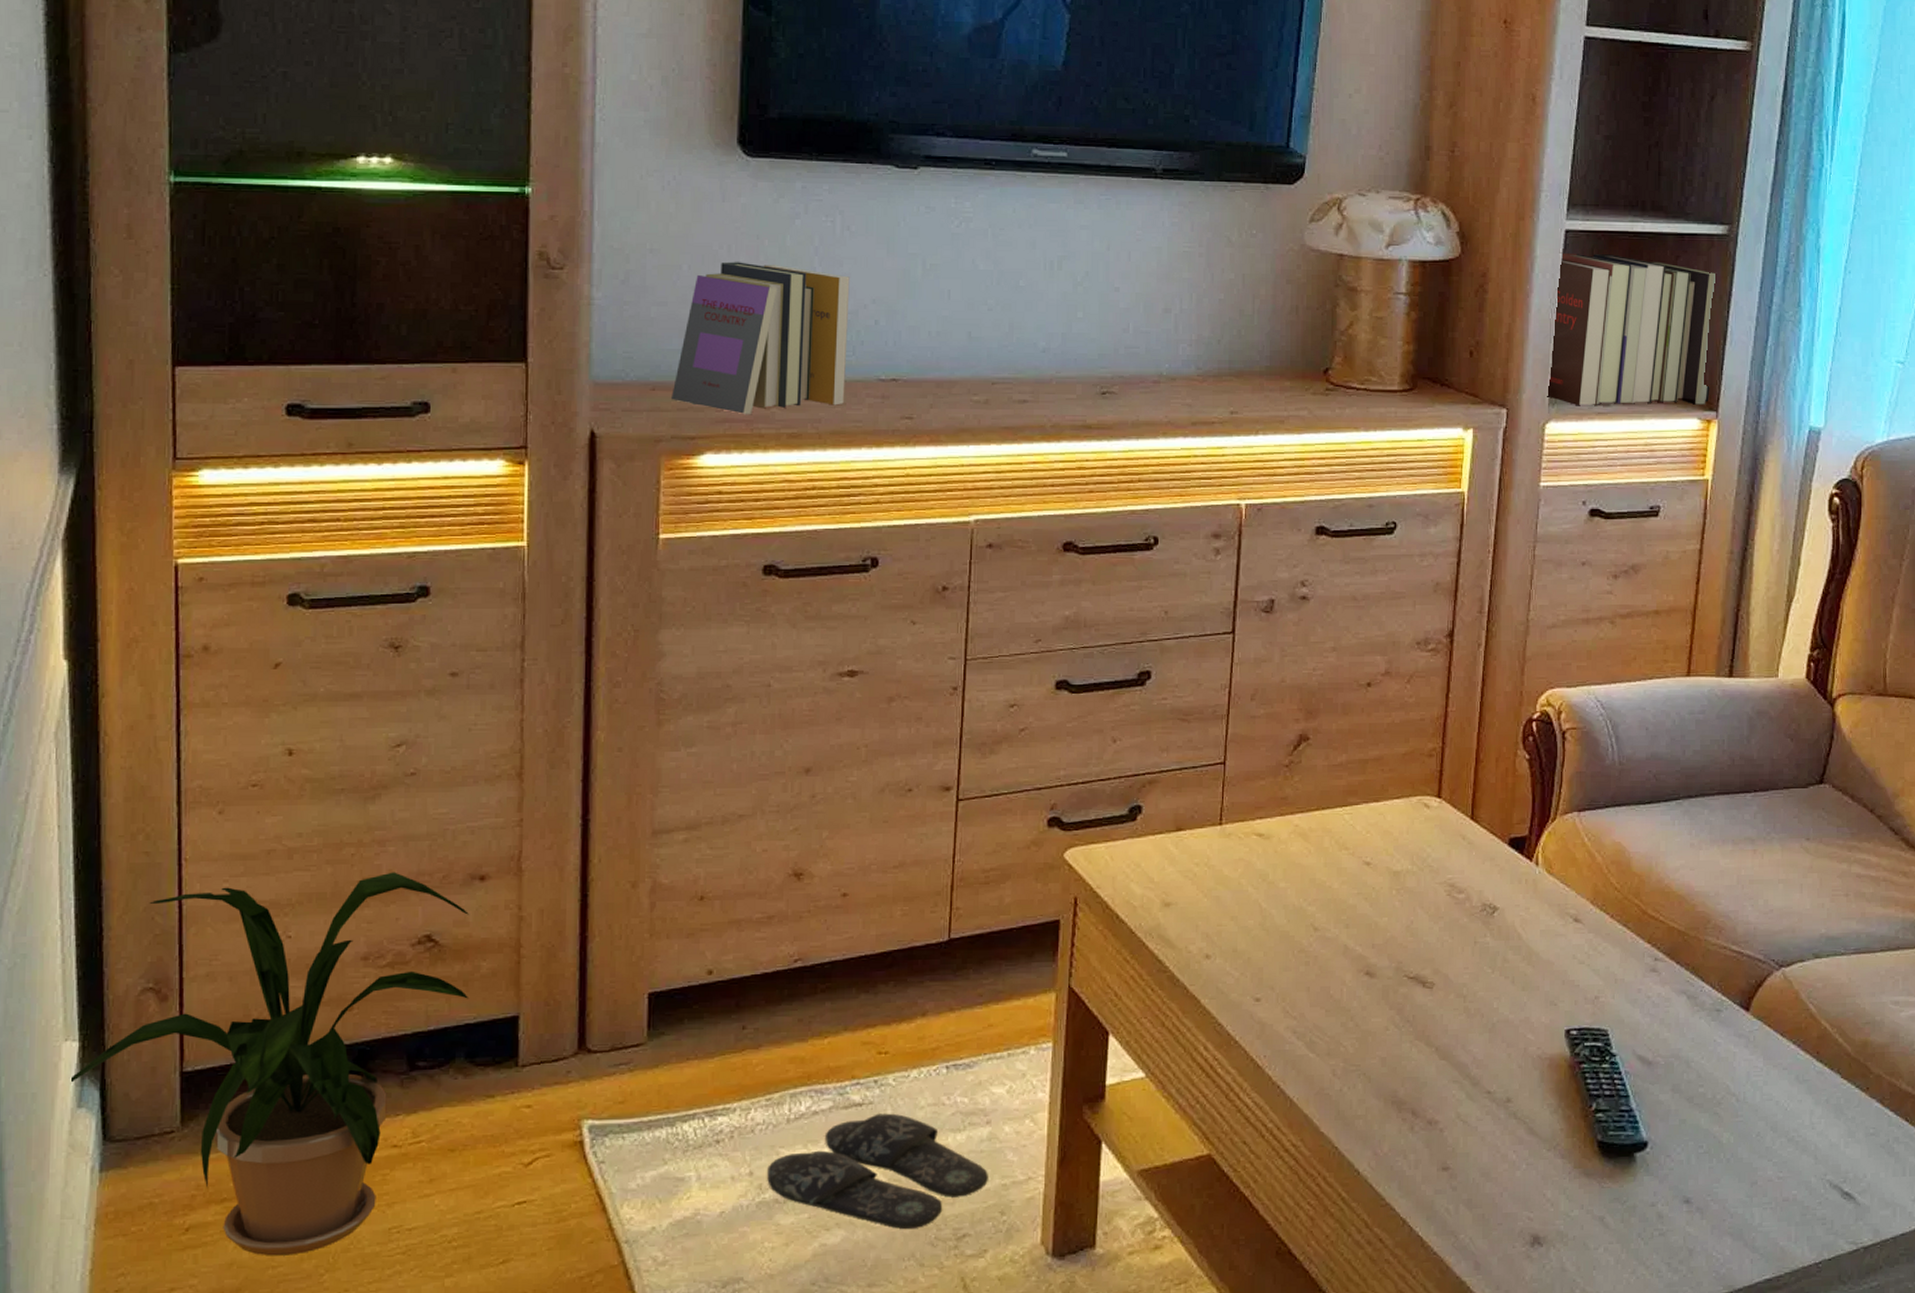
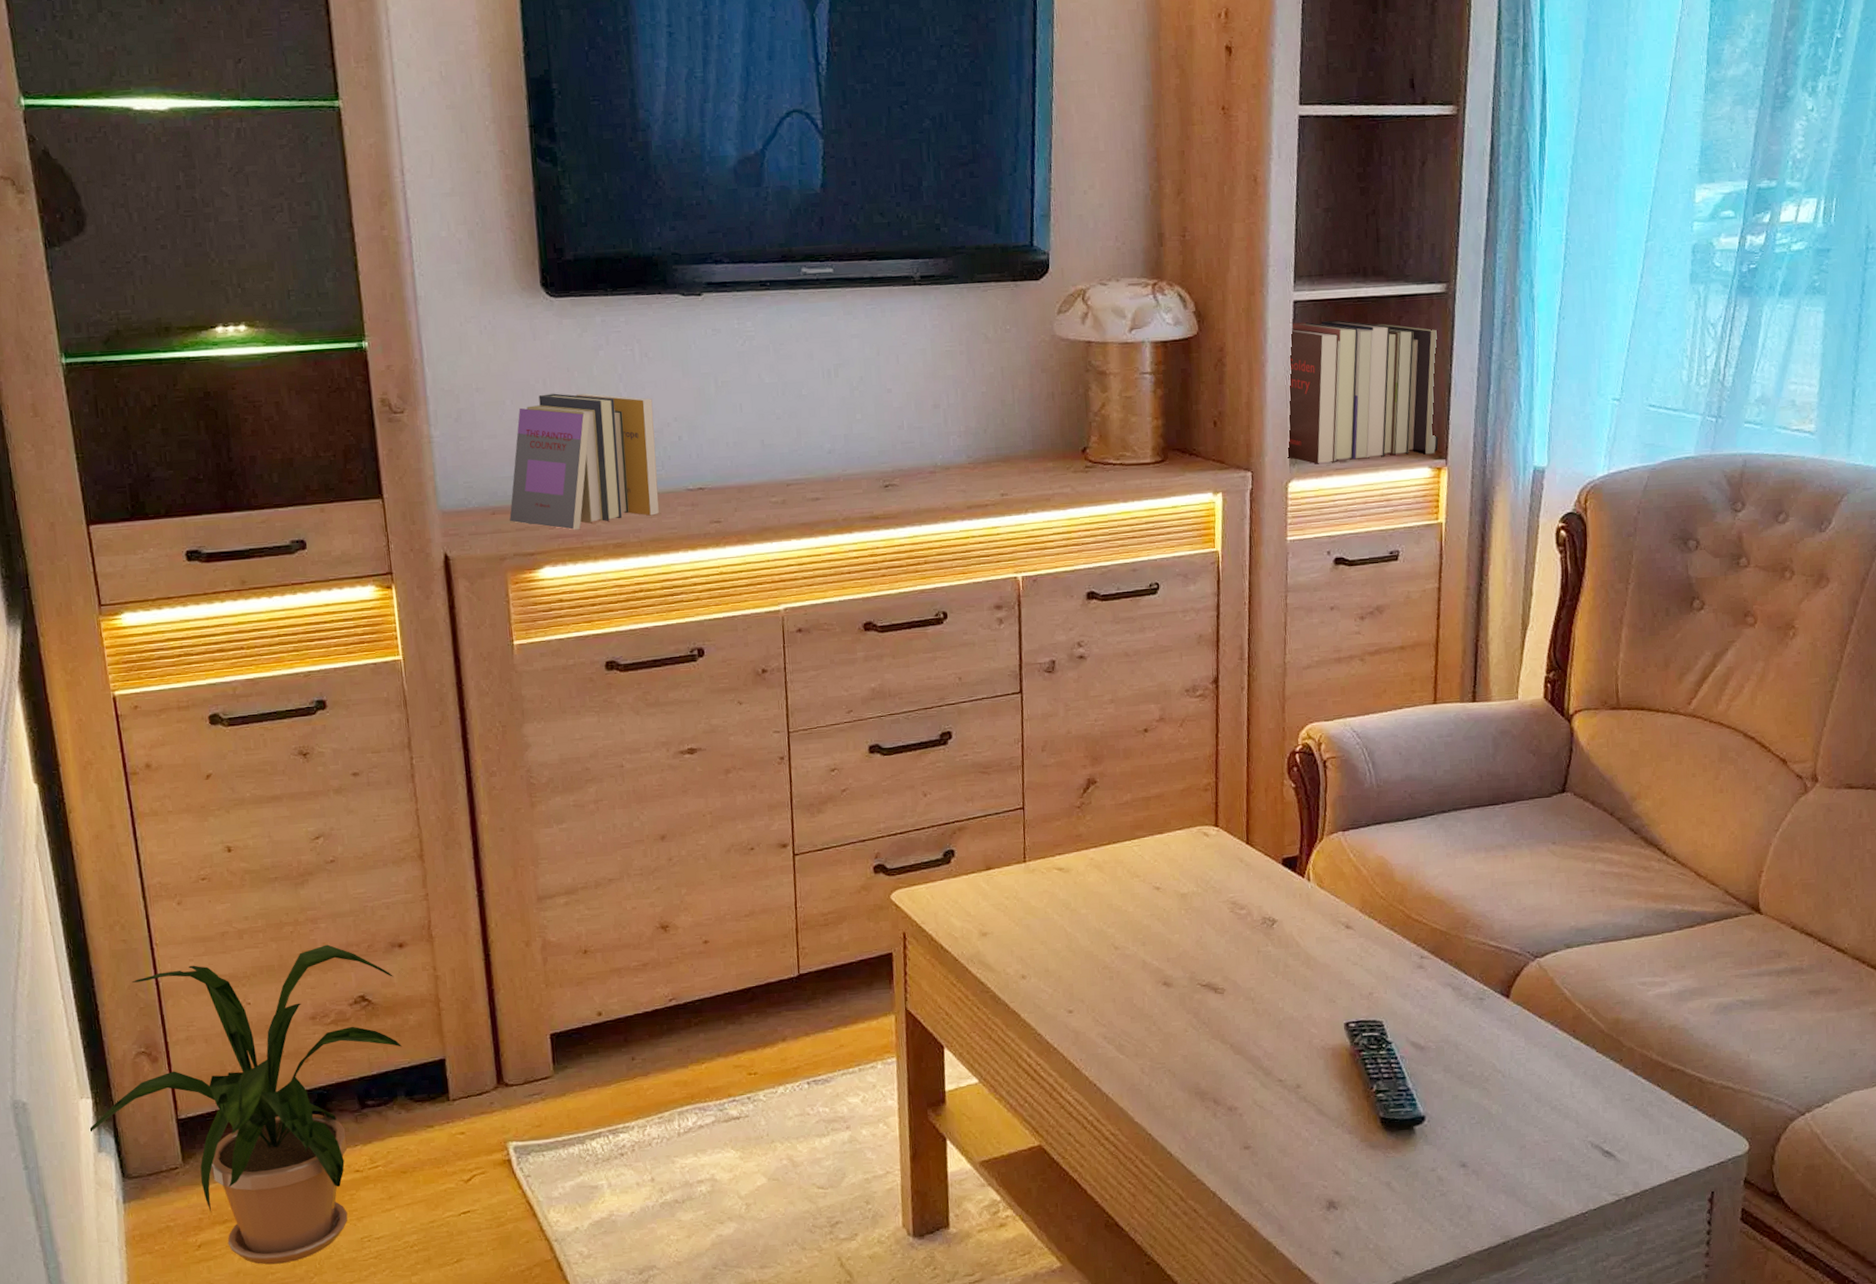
slippers: present [767,1113,988,1229] -> none [666,1124,853,1219]

